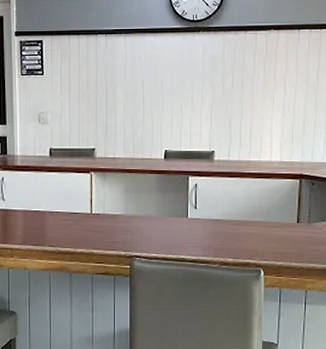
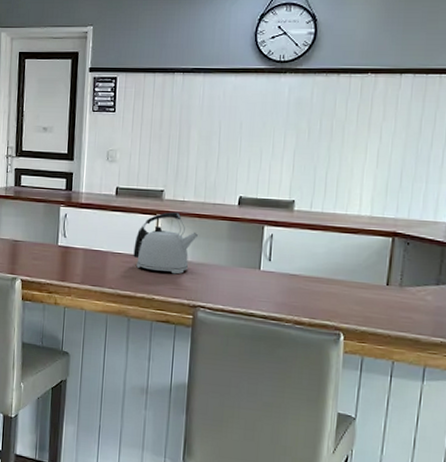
kettle: none [71,169,130,228] -> present [133,212,199,274]

